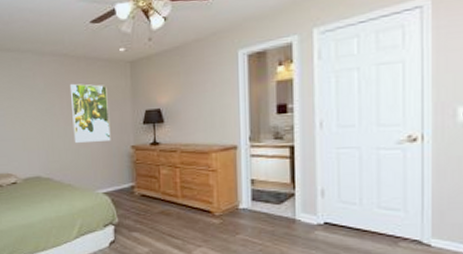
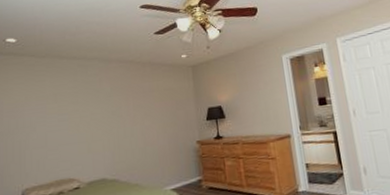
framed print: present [69,83,111,143] -> none [135,86,177,142]

